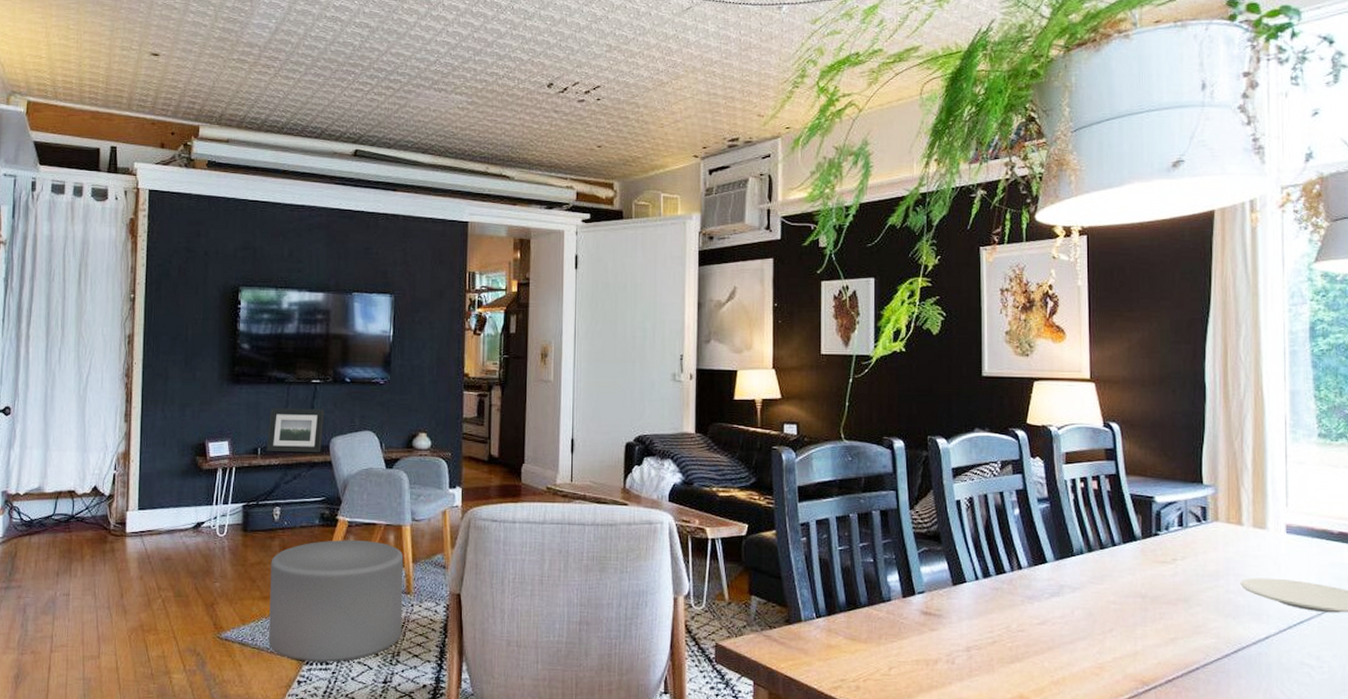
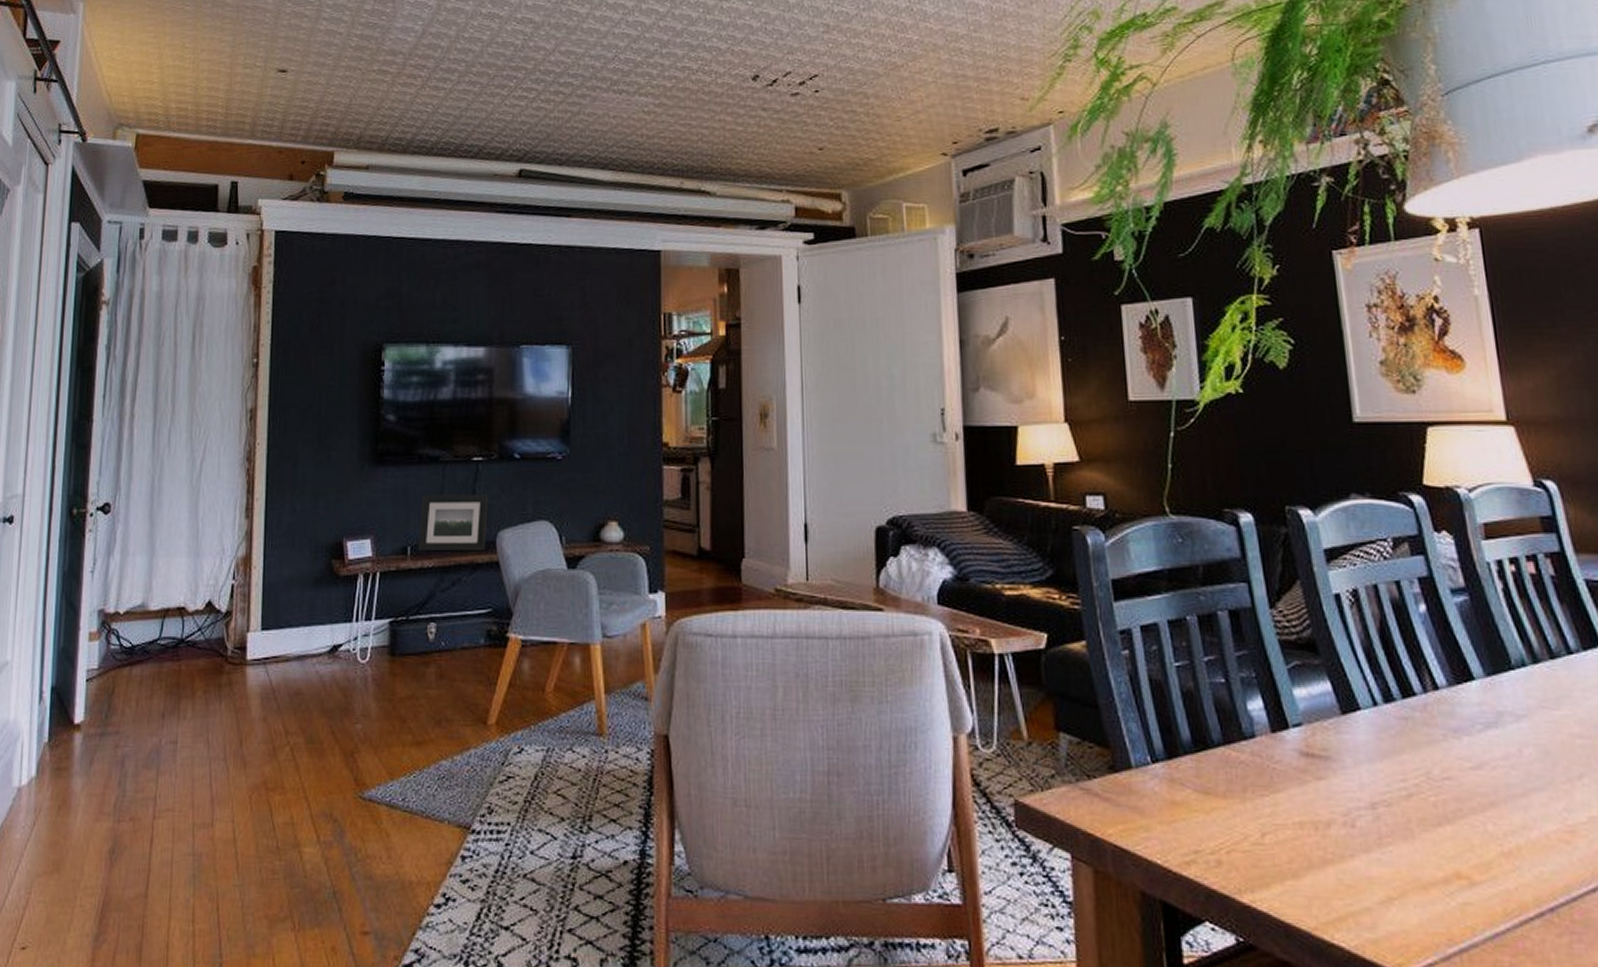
pouf: present [269,540,404,662] -> none [424,665,594,830]

